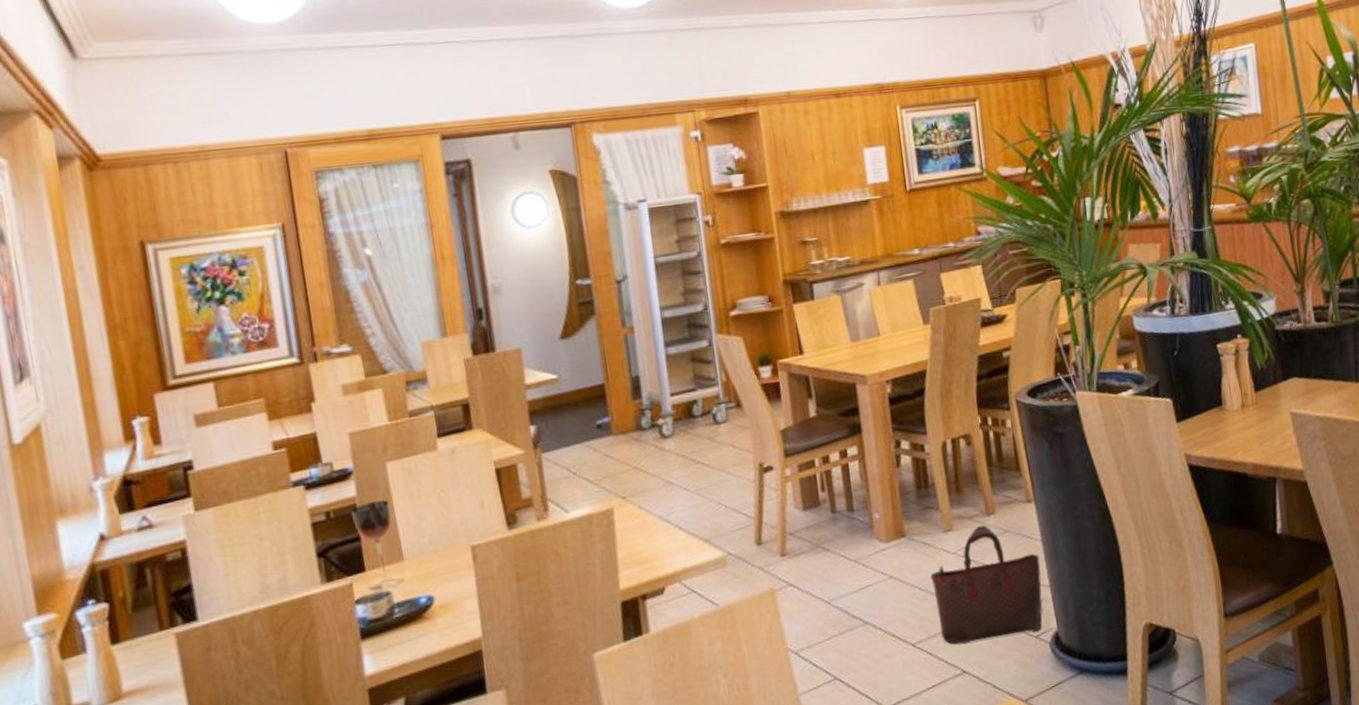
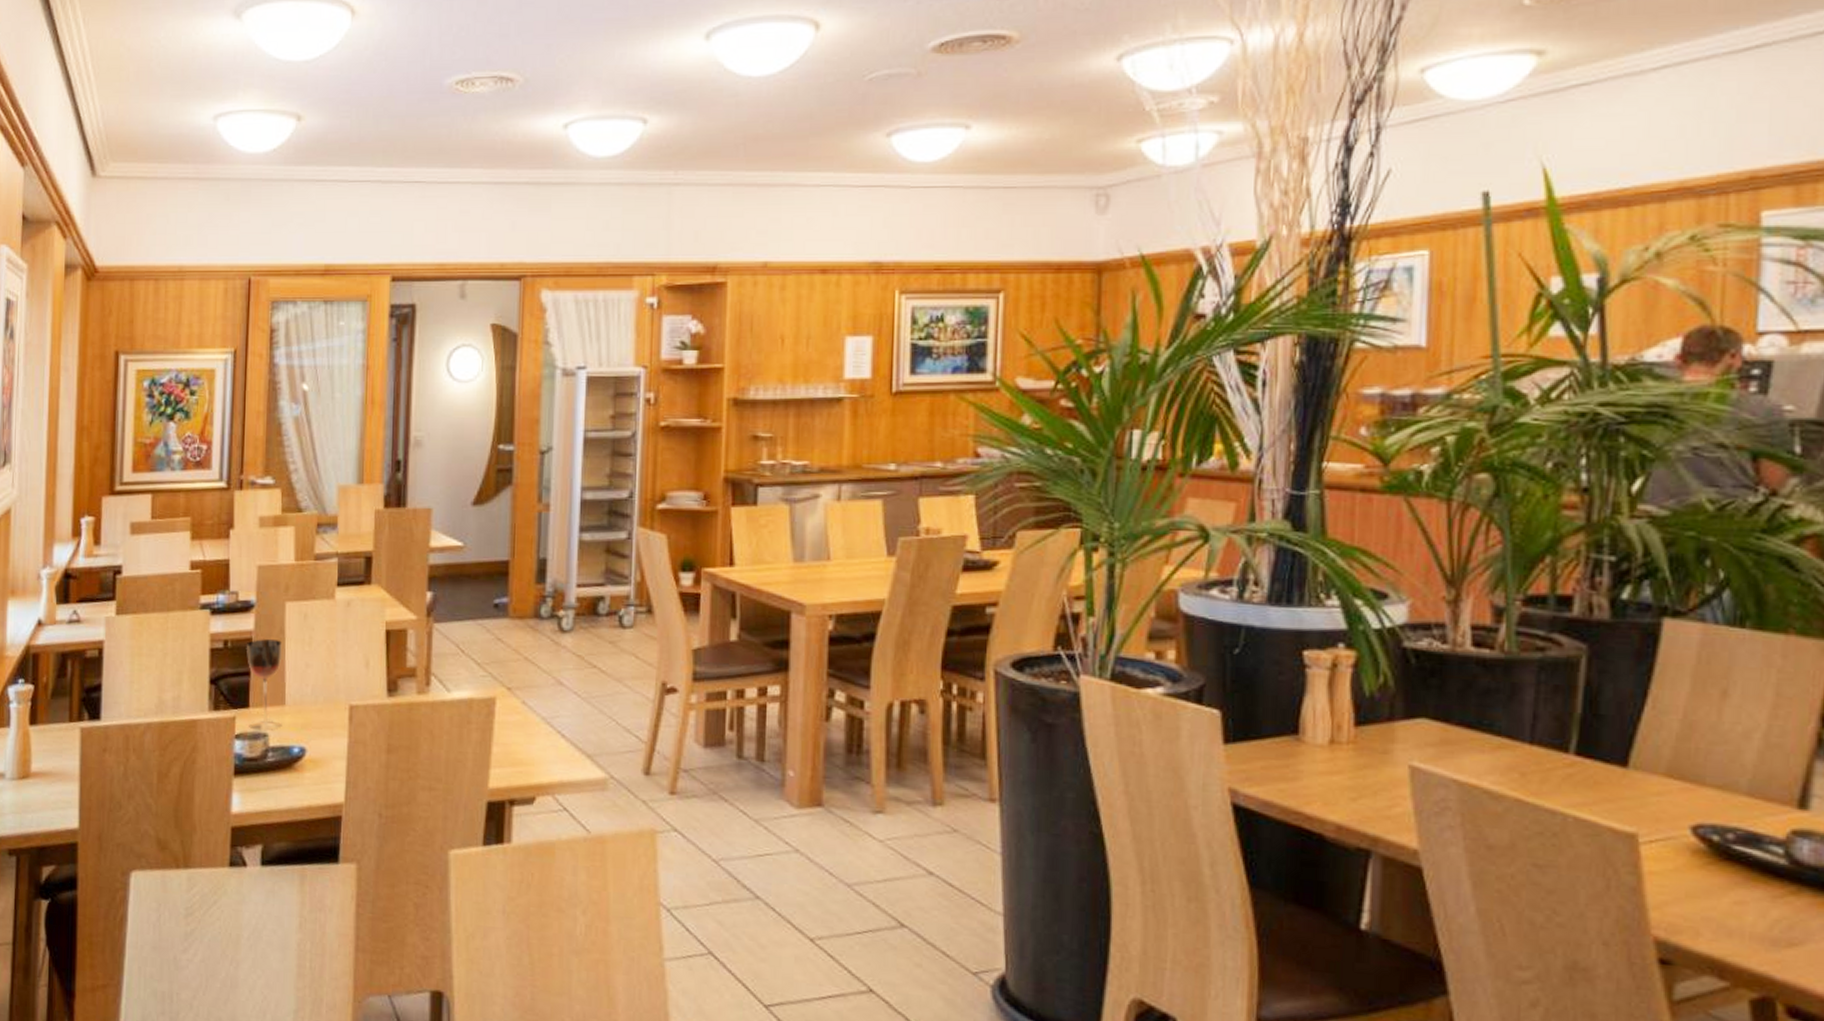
handbag: present [930,525,1043,645] -> none [847,815,995,967]

